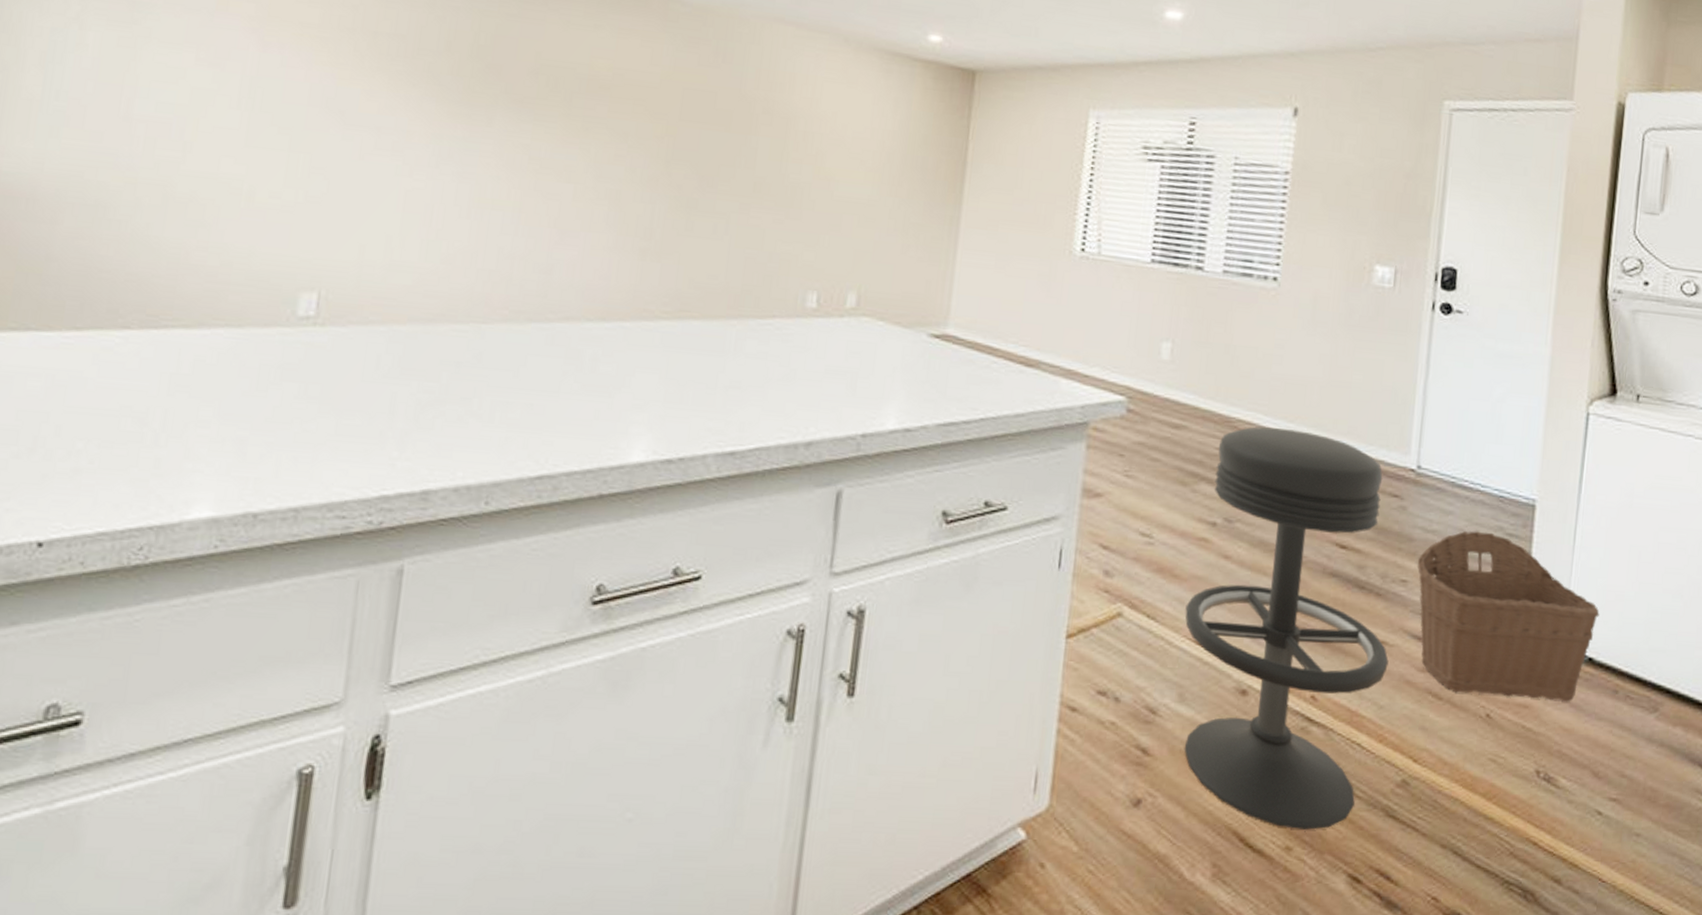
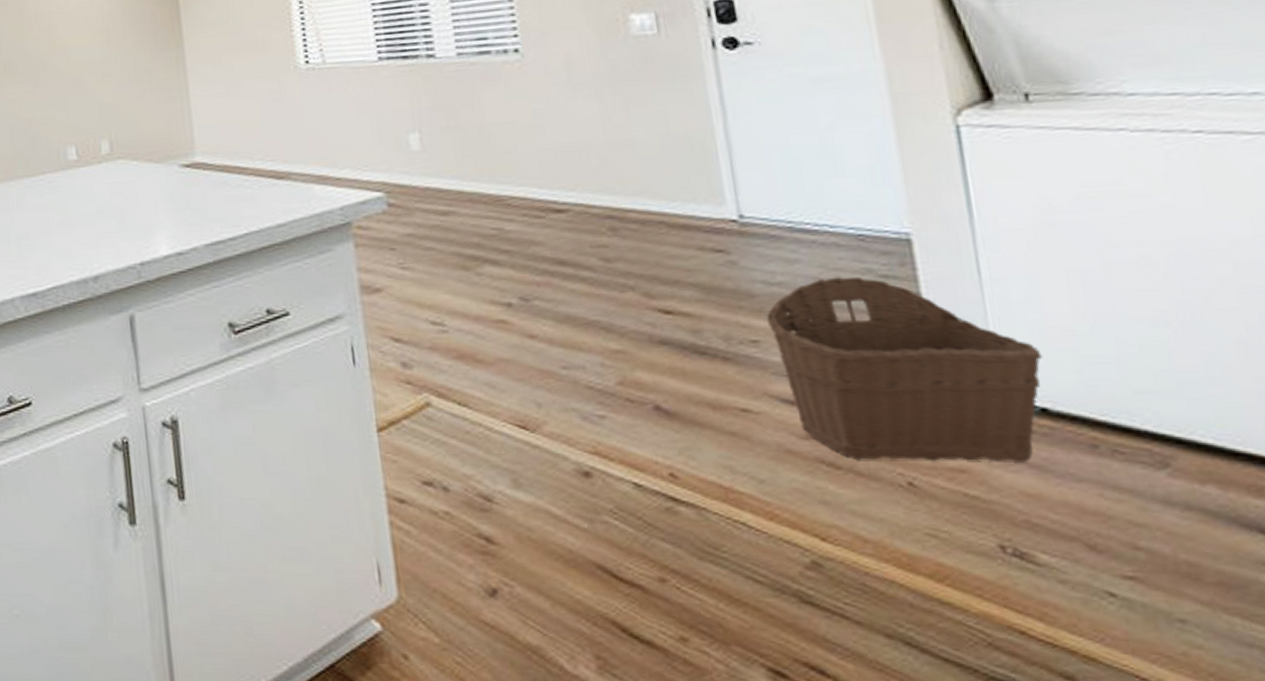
bar stool: present [1184,426,1389,830] -> none [494,198,759,619]

